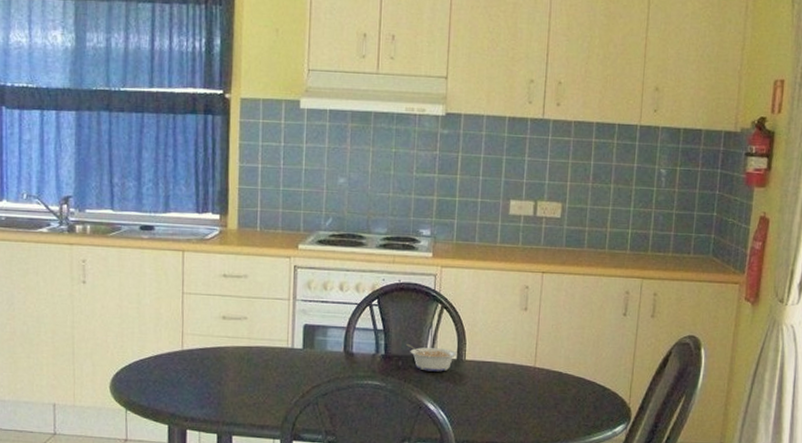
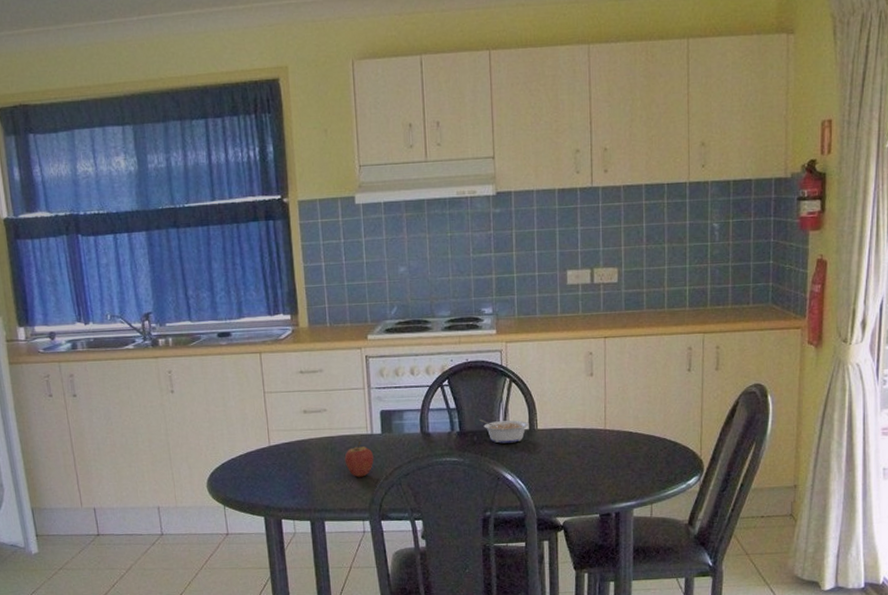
fruit: none [260,354,292,393] -> present [344,441,374,477]

